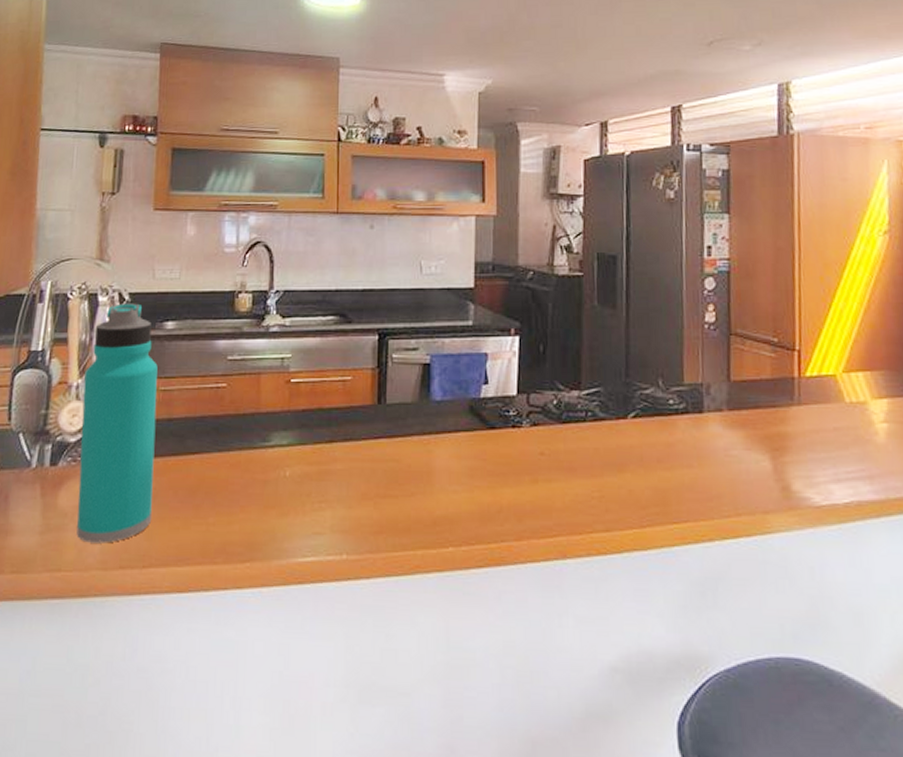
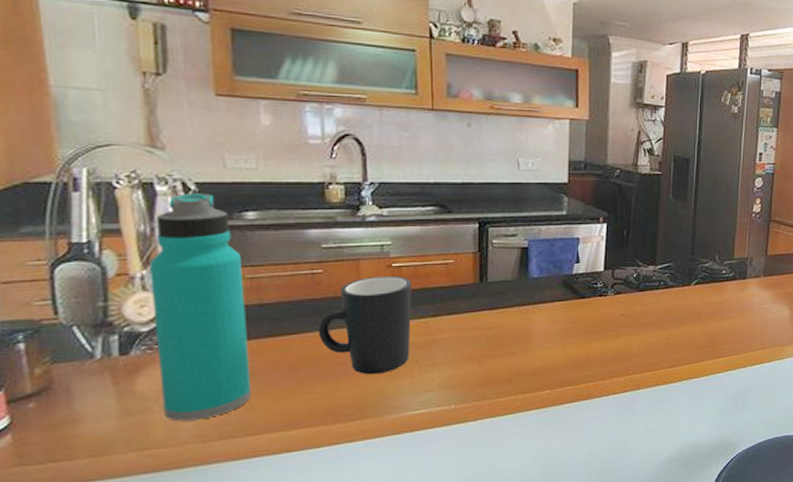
mug: none [216,392,308,508] -> present [318,275,412,375]

